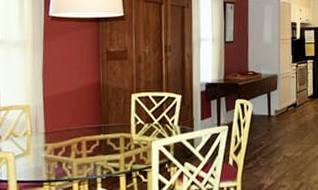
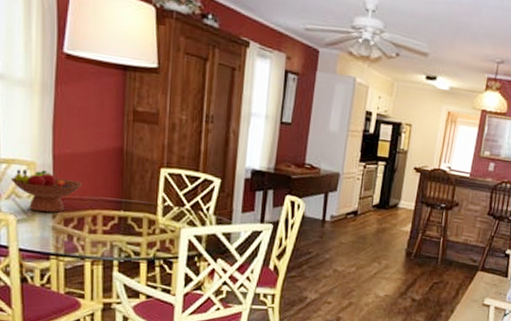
fruit bowl: none [10,111,69,147] -> present [11,169,83,213]

